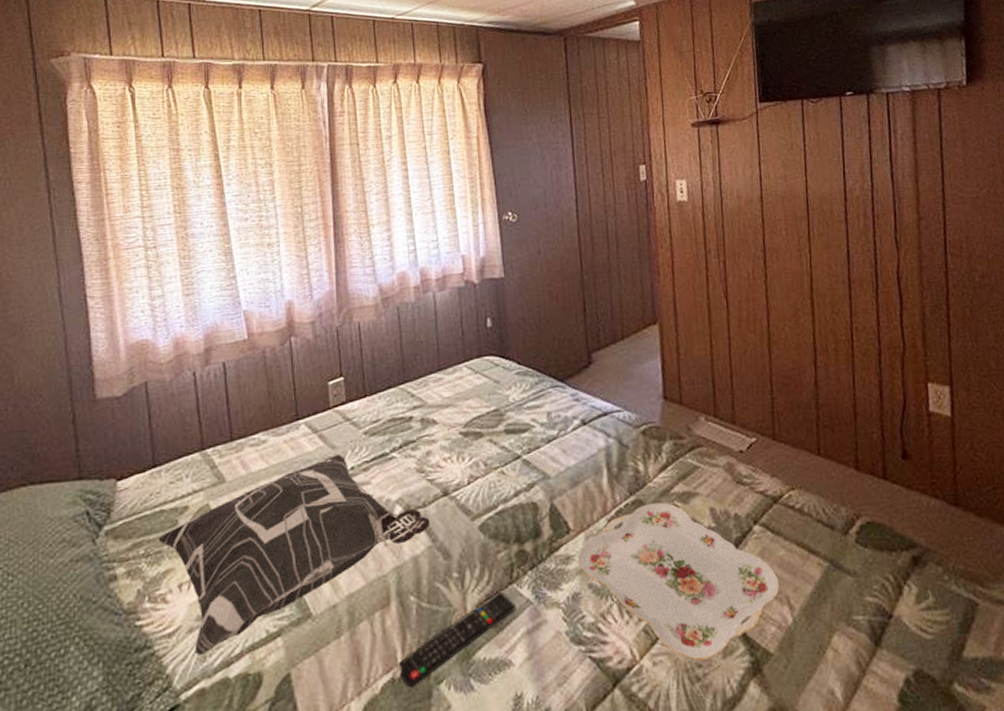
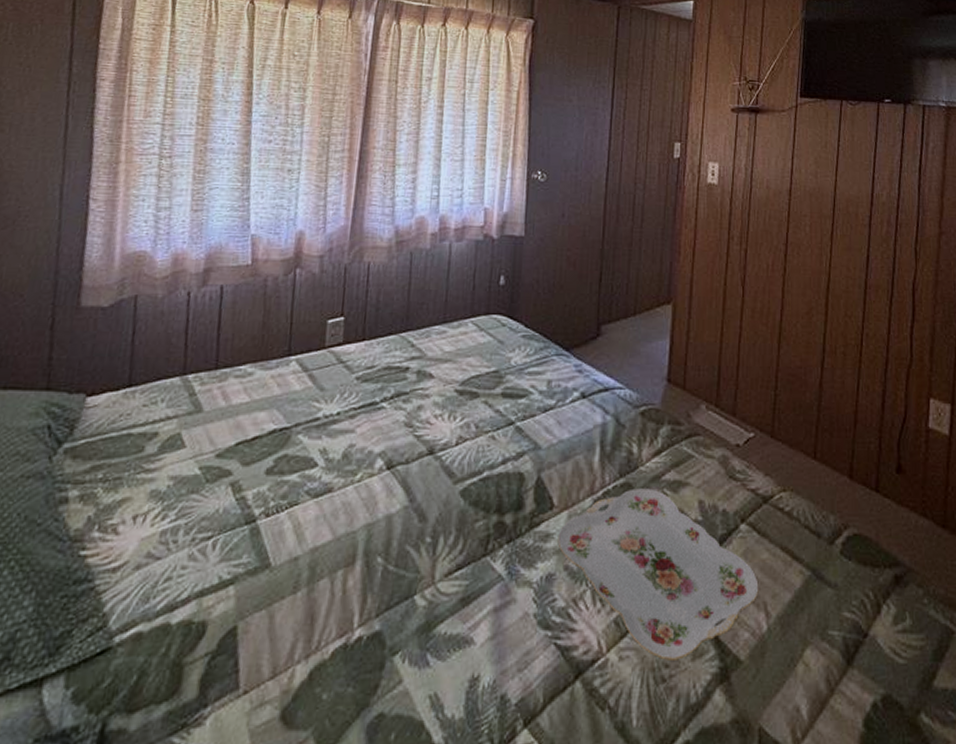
decorative pillow: present [158,454,430,655] -> none [120,397,411,595]
remote control: present [398,591,516,688] -> none [353,563,487,656]

